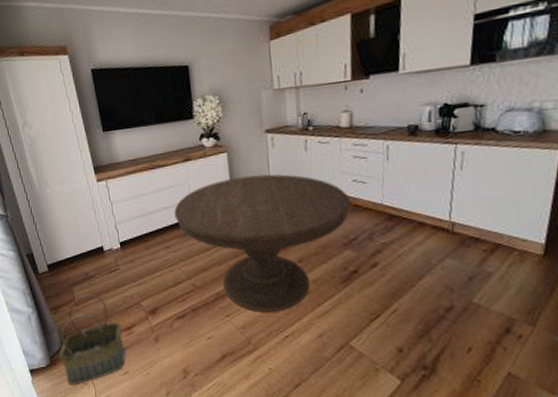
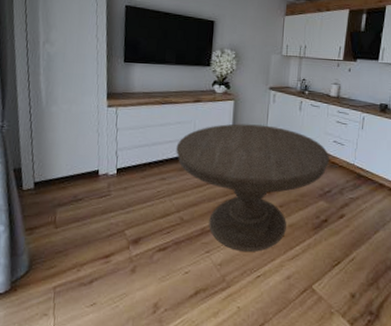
basket: present [59,294,126,385] -> none [22,217,99,315]

